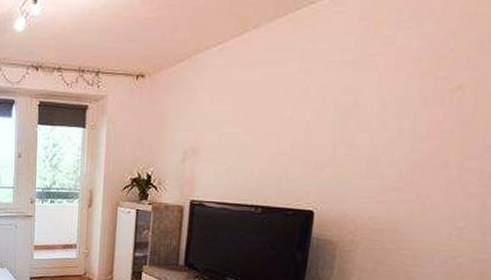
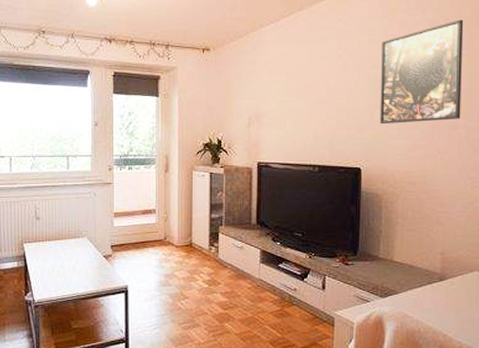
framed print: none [344,32,476,162] -> present [380,19,464,125]

